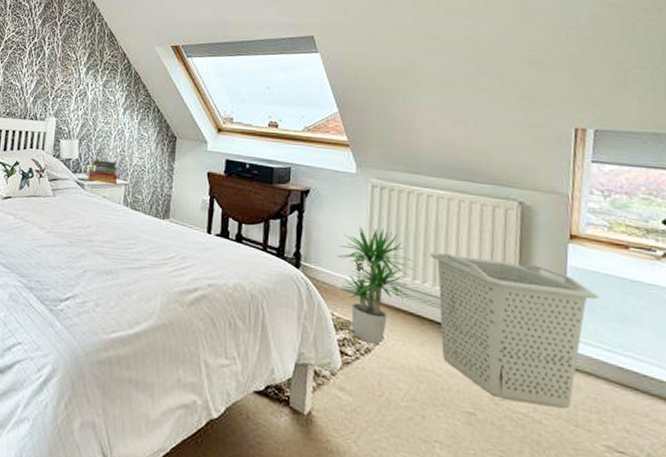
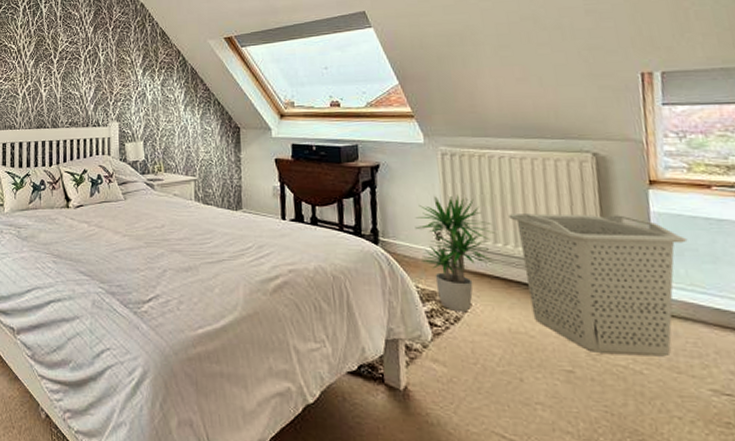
books: present [88,159,119,184] -> none [156,158,187,181]

